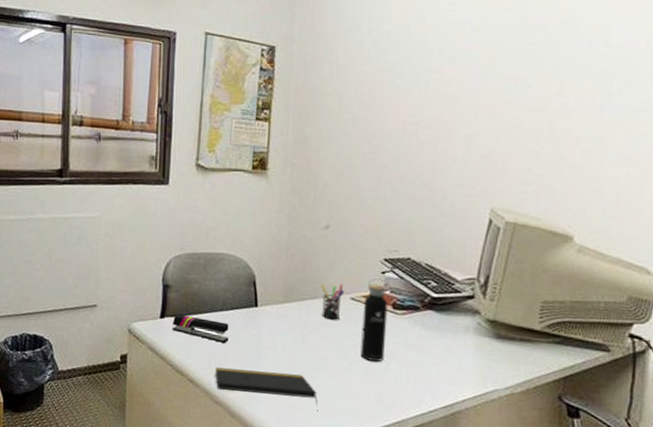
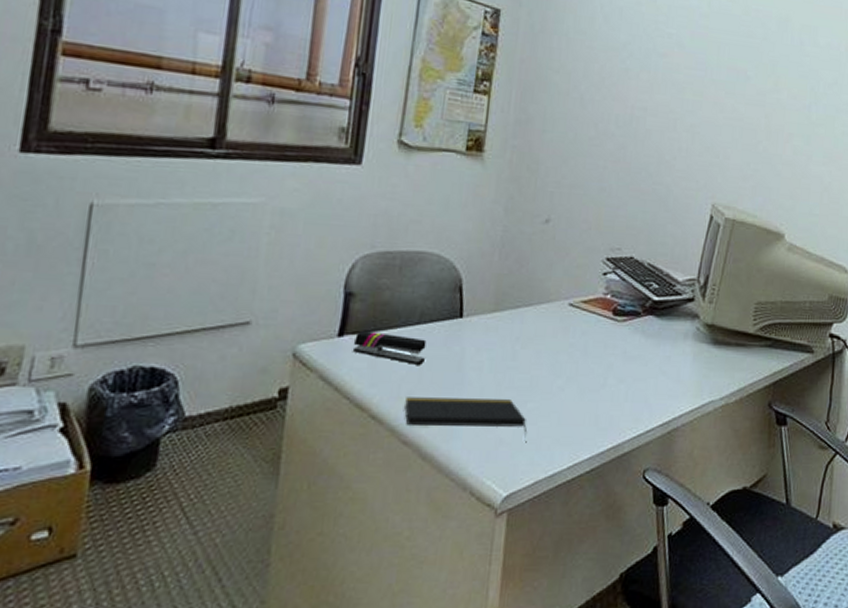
pen holder: present [321,284,345,320] -> none [536,287,563,330]
water bottle: present [360,278,388,362] -> none [577,280,609,377]

